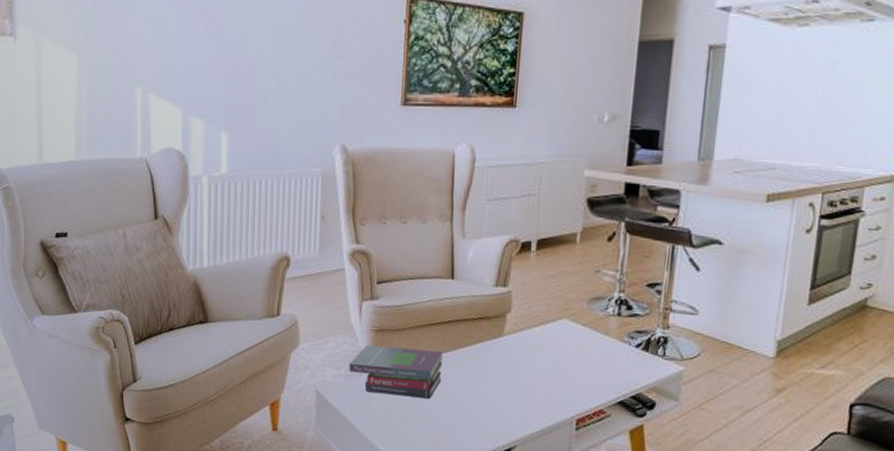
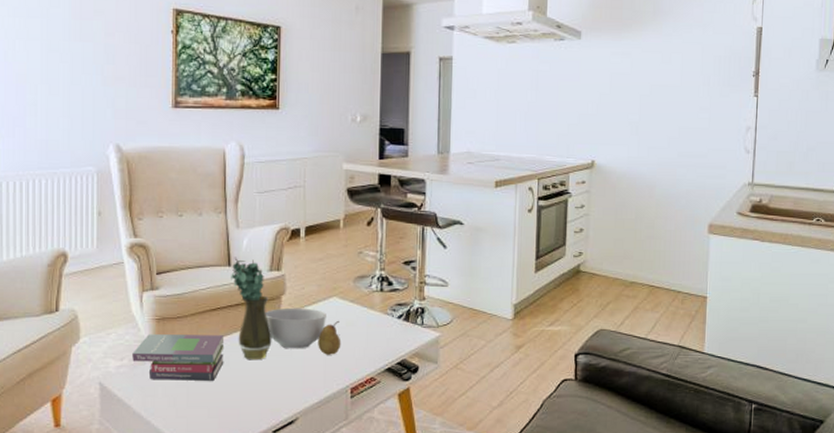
vase: none [453,269,494,381] -> present [231,256,272,359]
bowl: none [487,327,555,373] -> present [265,307,326,349]
fruit: none [543,344,569,382] -> present [318,320,341,355]

